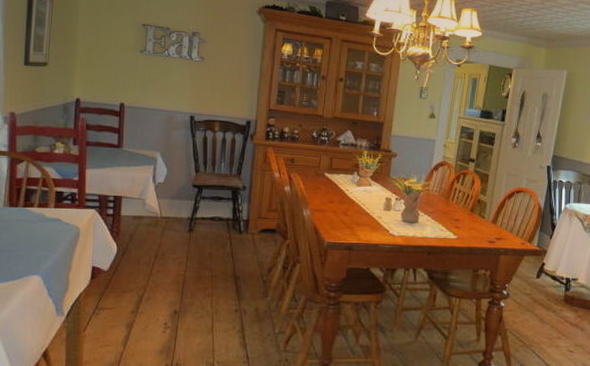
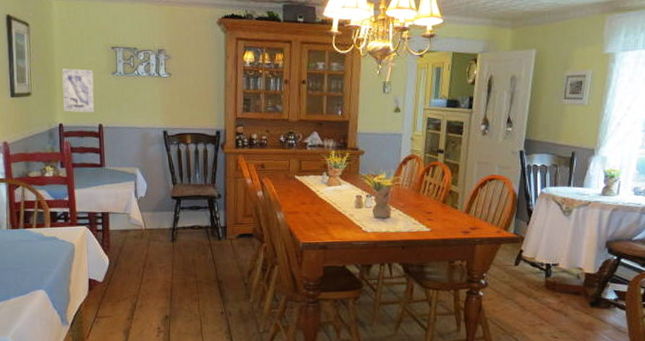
wall art: none [82,41,120,90] -> present [62,68,95,113]

